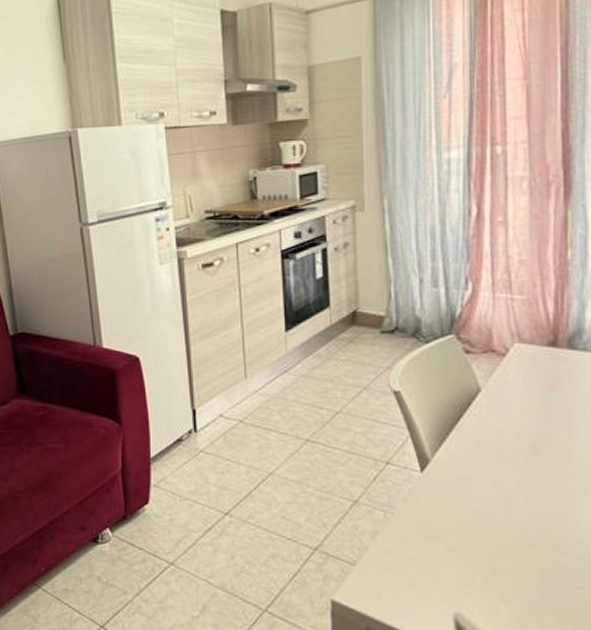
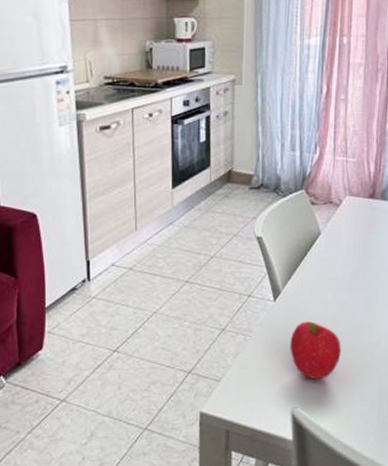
fruit: none [447,502,522,581] -> present [290,322,341,380]

